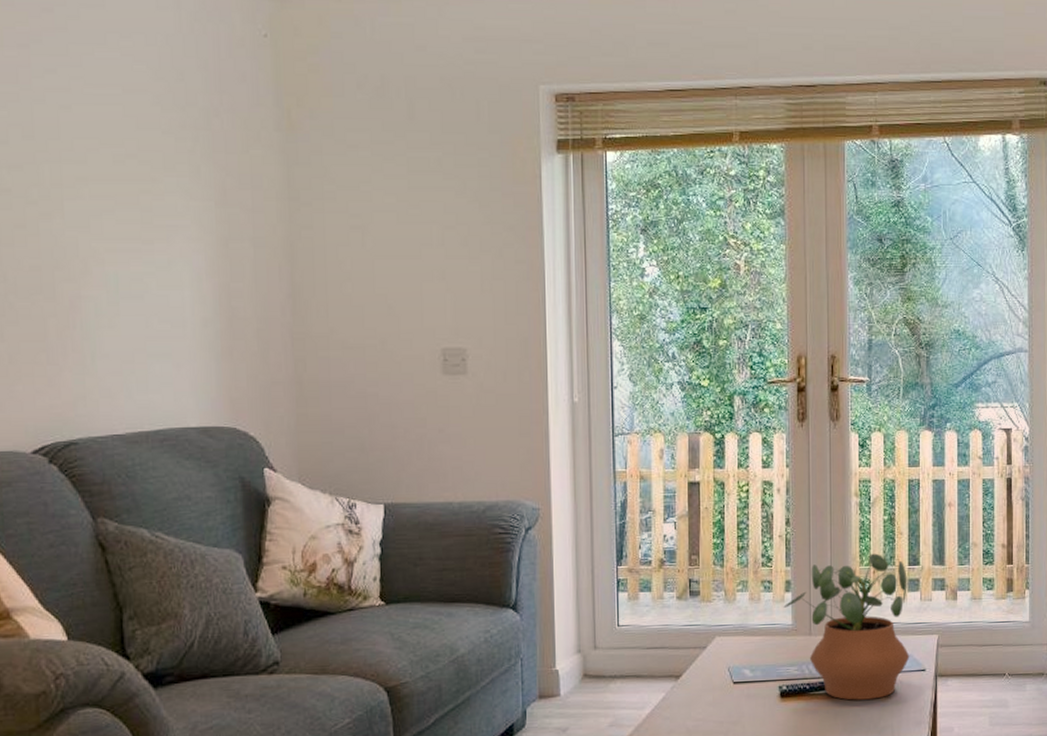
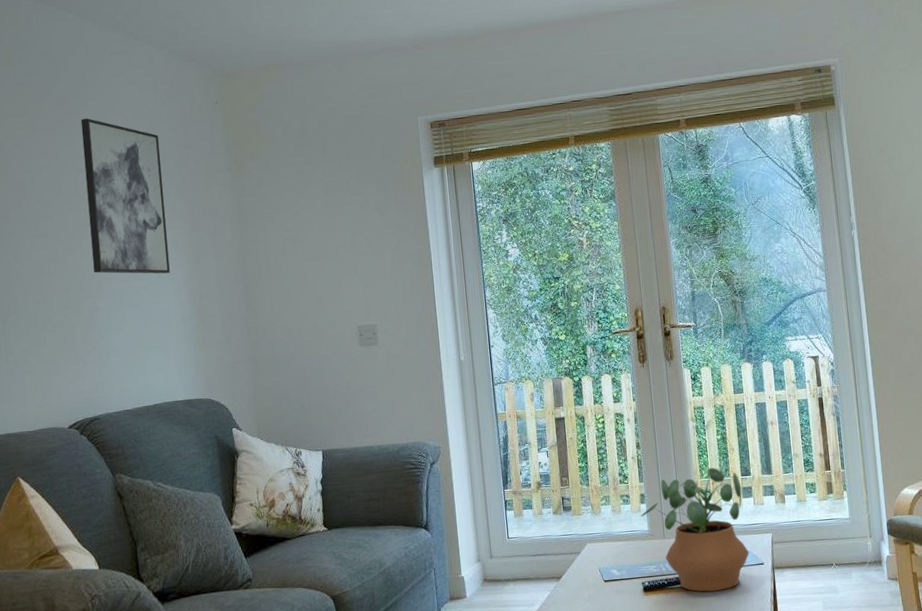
wall art: none [68,36,188,258] -> present [80,118,170,274]

